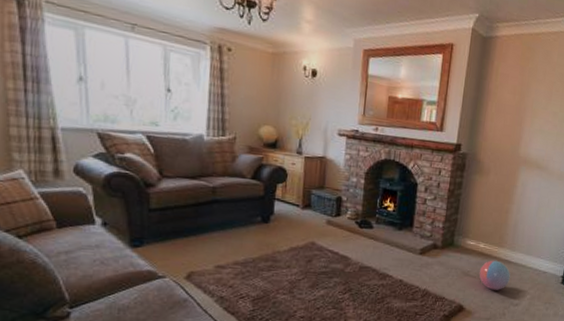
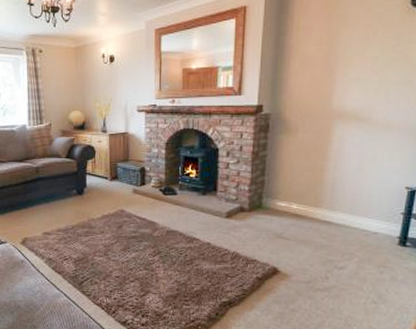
ball: present [478,260,511,290] -> none [293,221,332,253]

